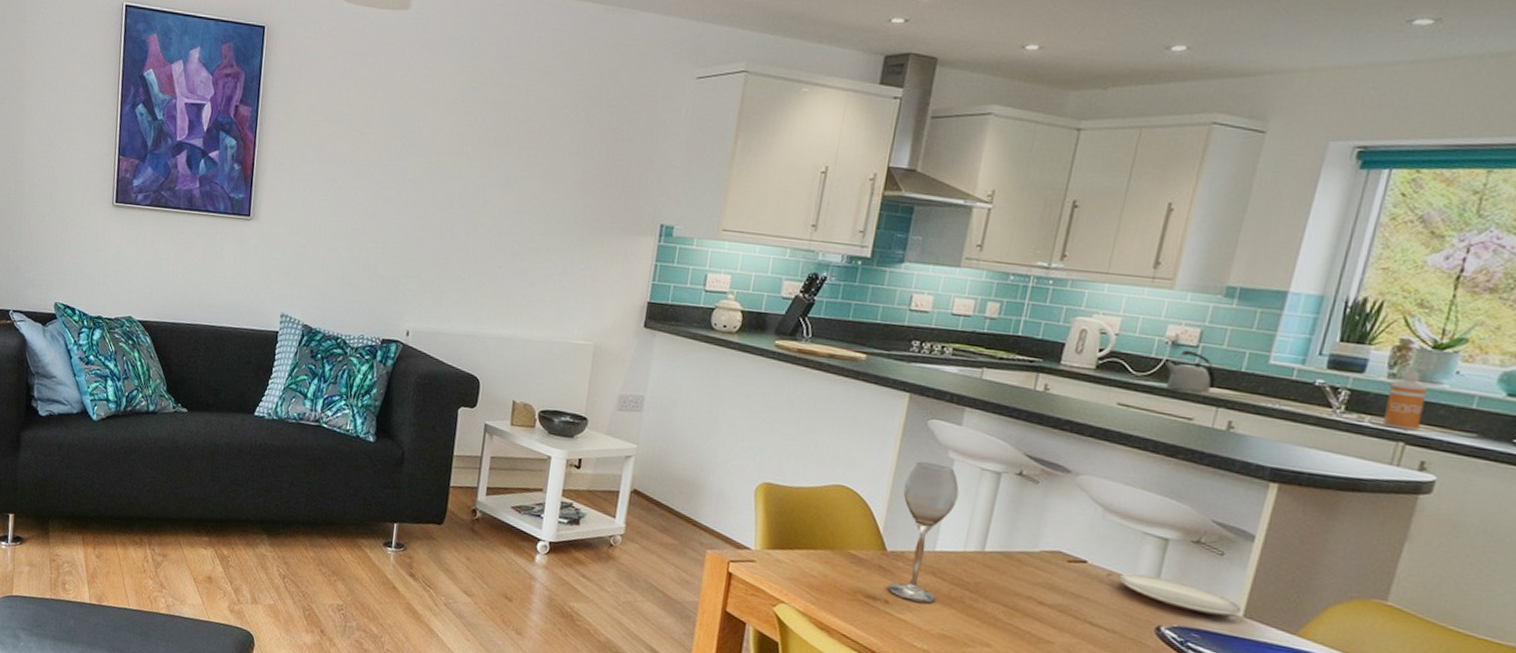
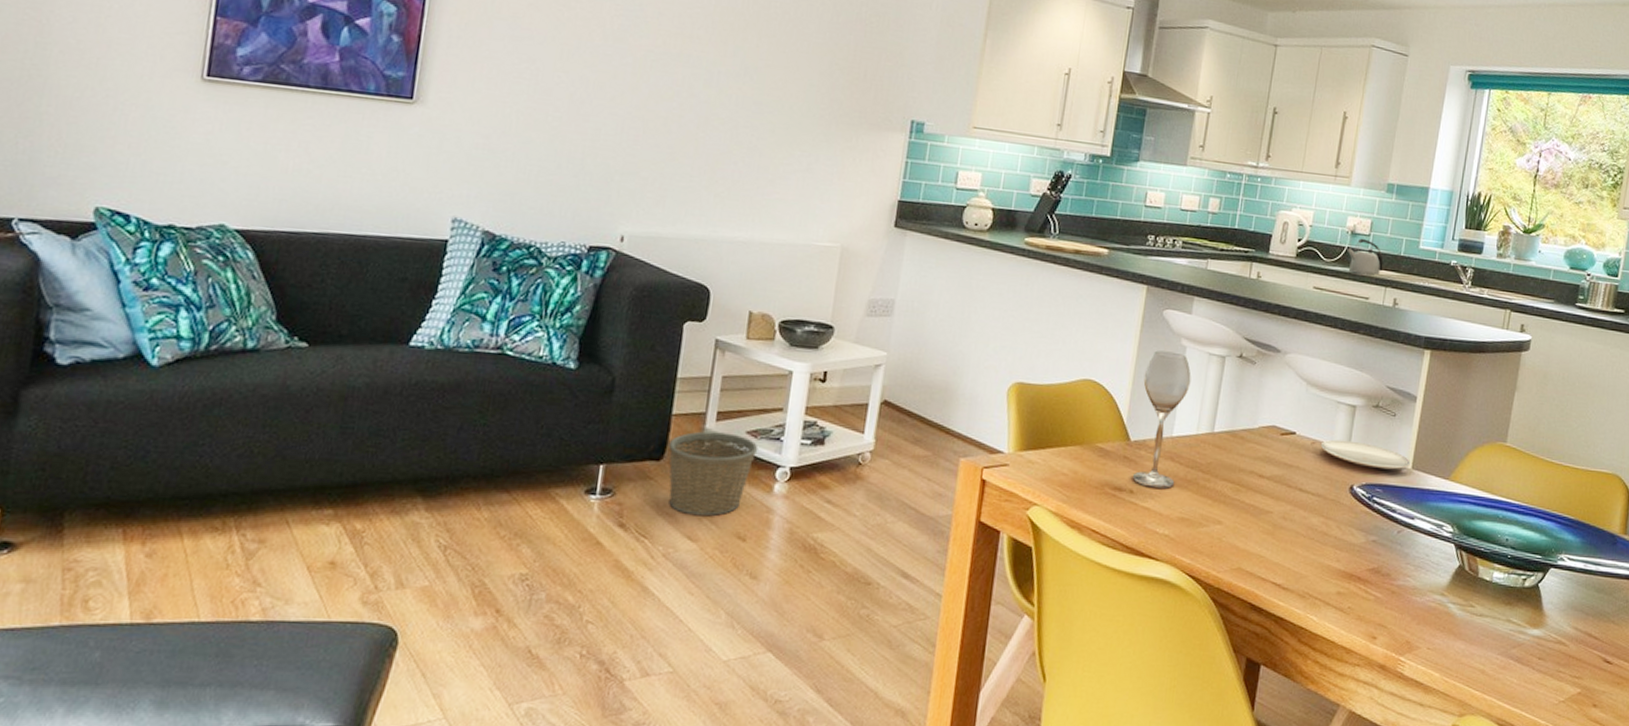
basket: none [447,503,522,577] -> present [668,431,758,517]
soap dispenser: present [1383,365,1428,431] -> none [1496,246,1522,300]

